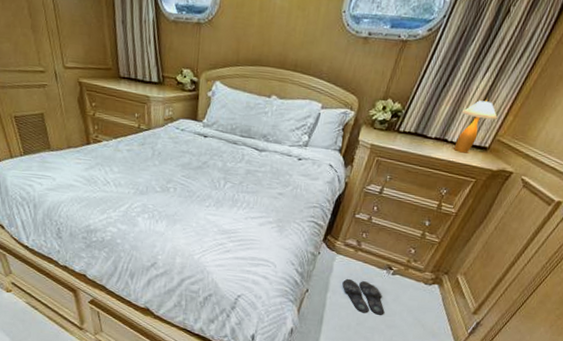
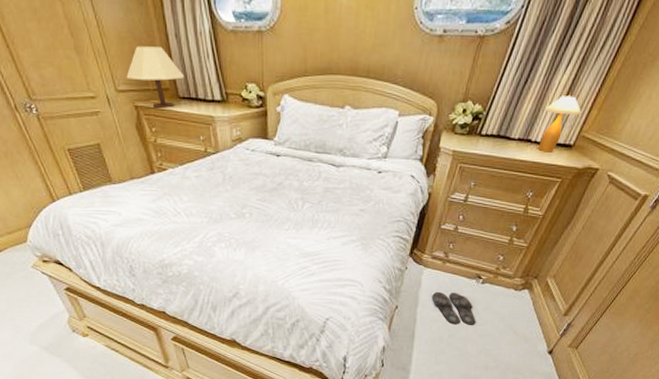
table lamp: none [74,29,127,86] -> present [126,46,185,108]

